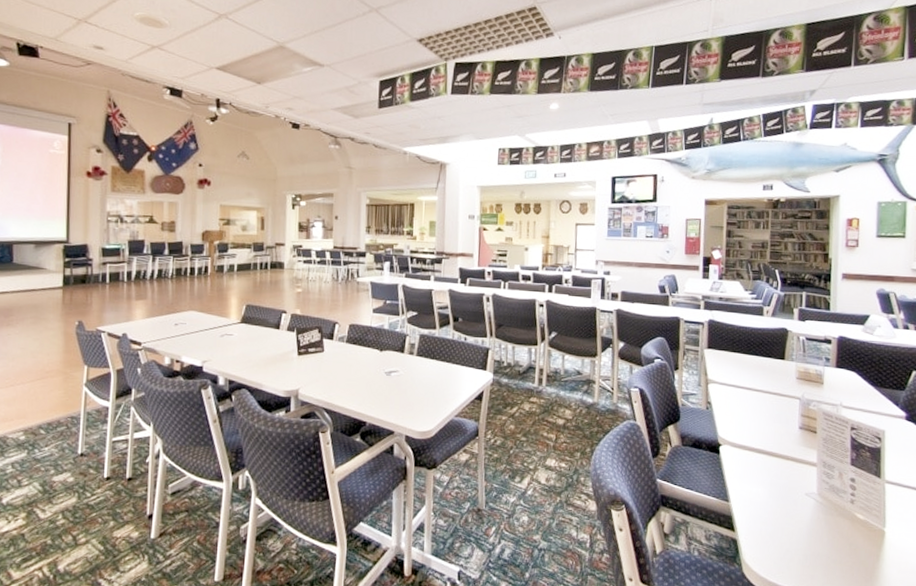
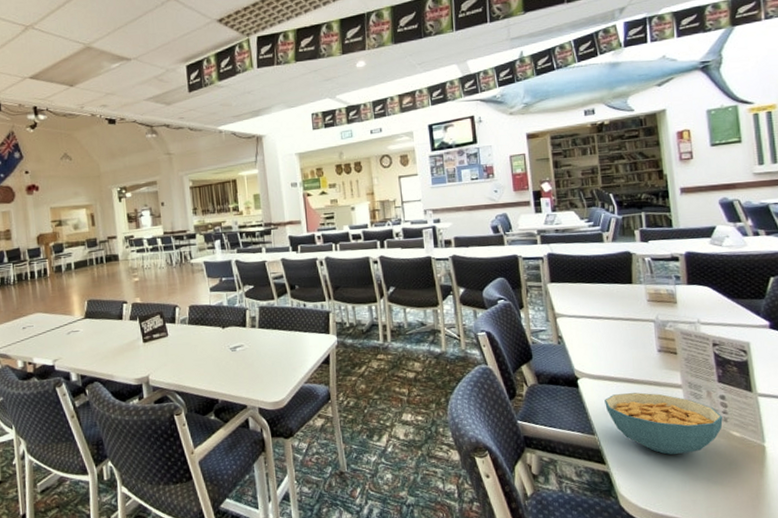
cereal bowl: none [742,465,850,530] -> present [605,392,723,455]

